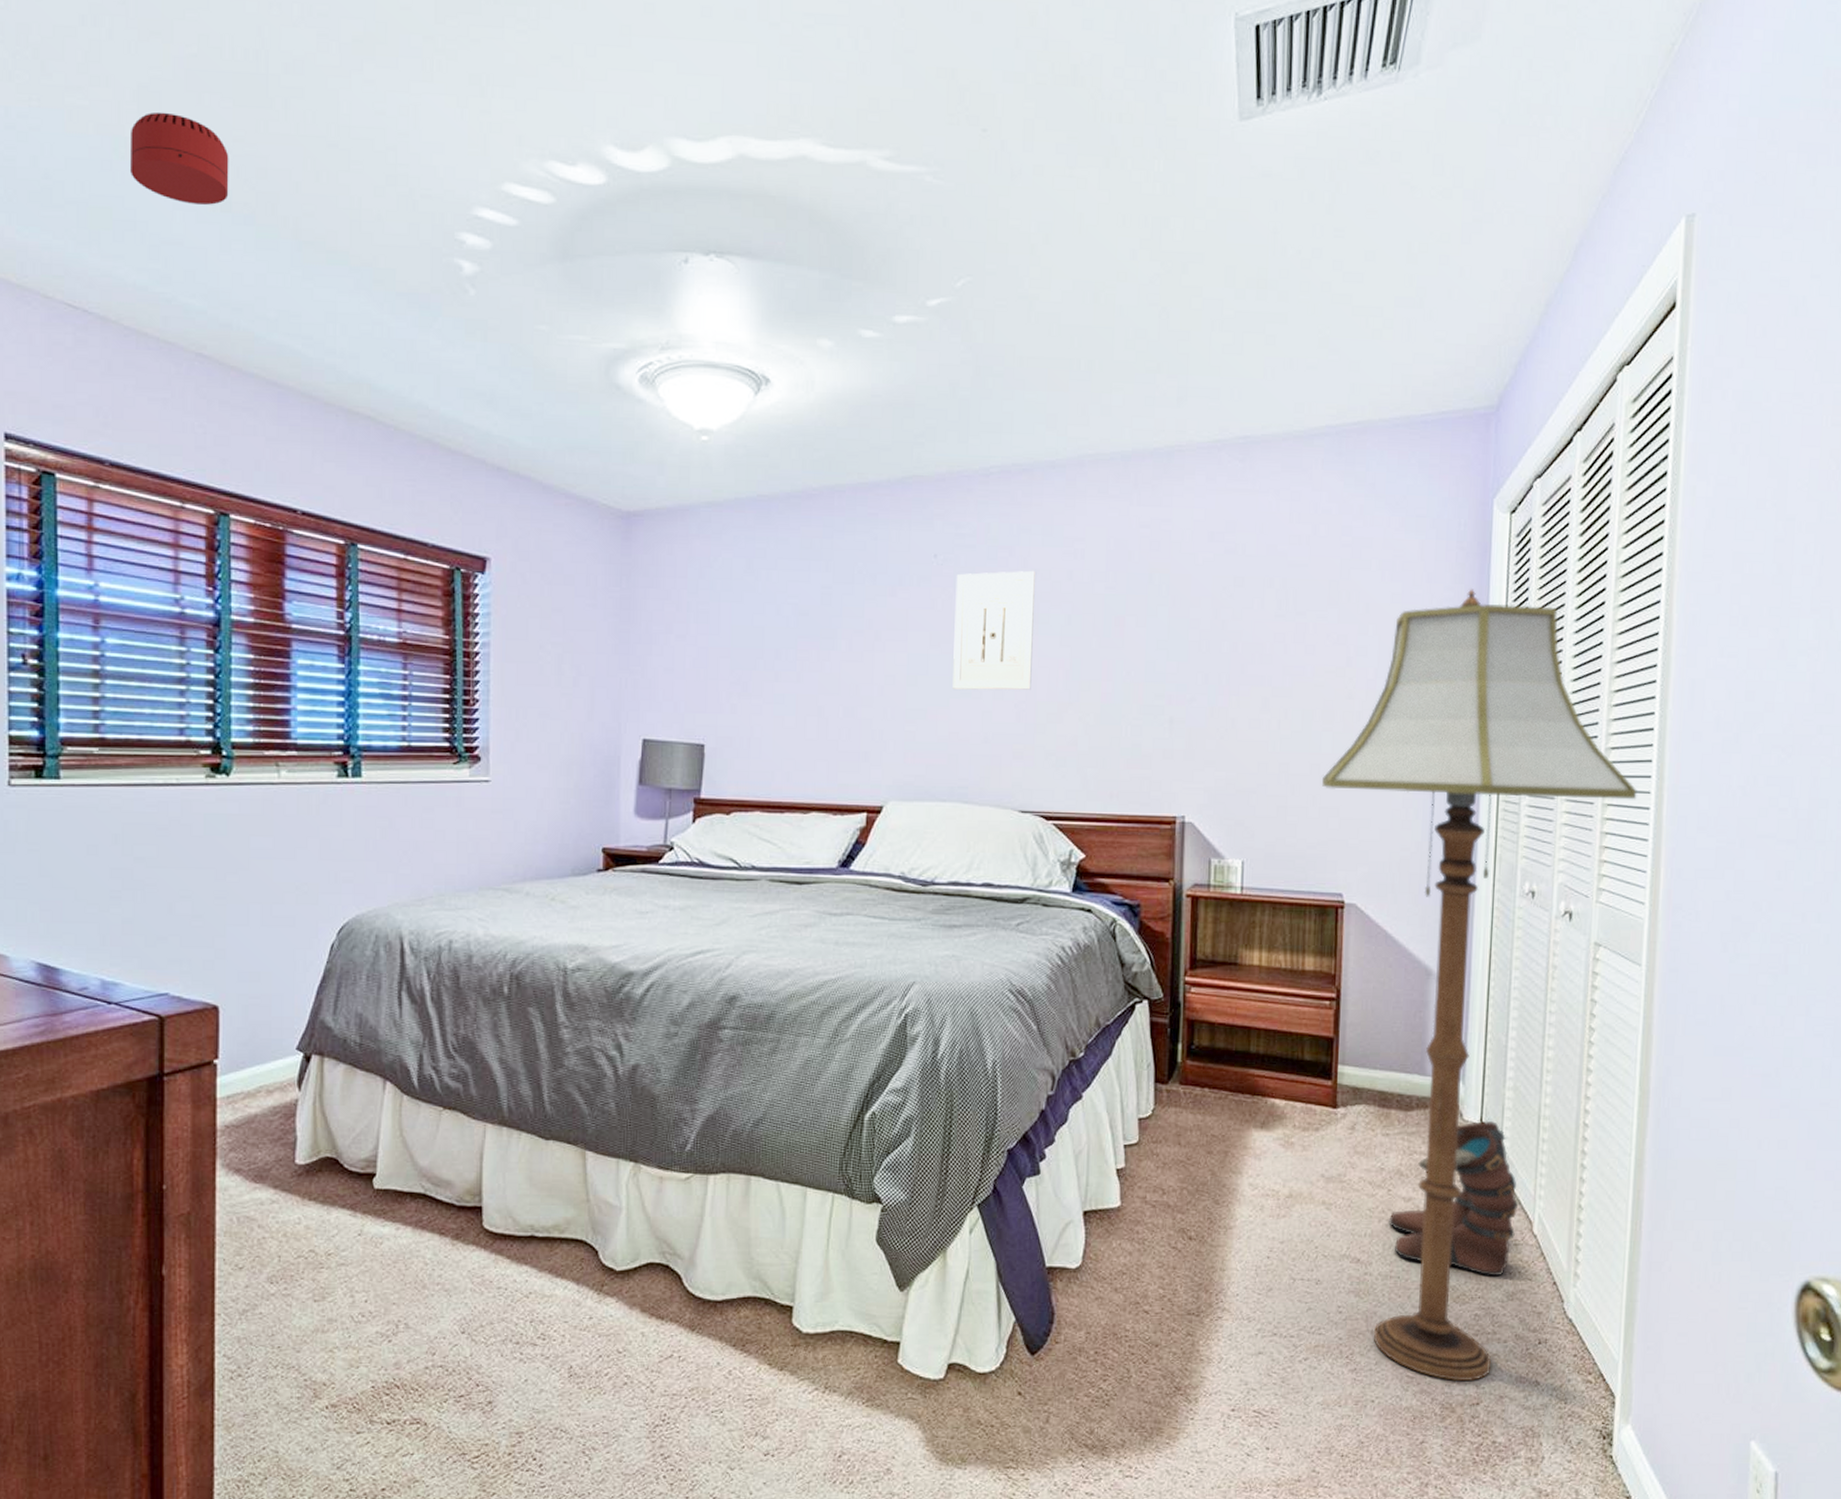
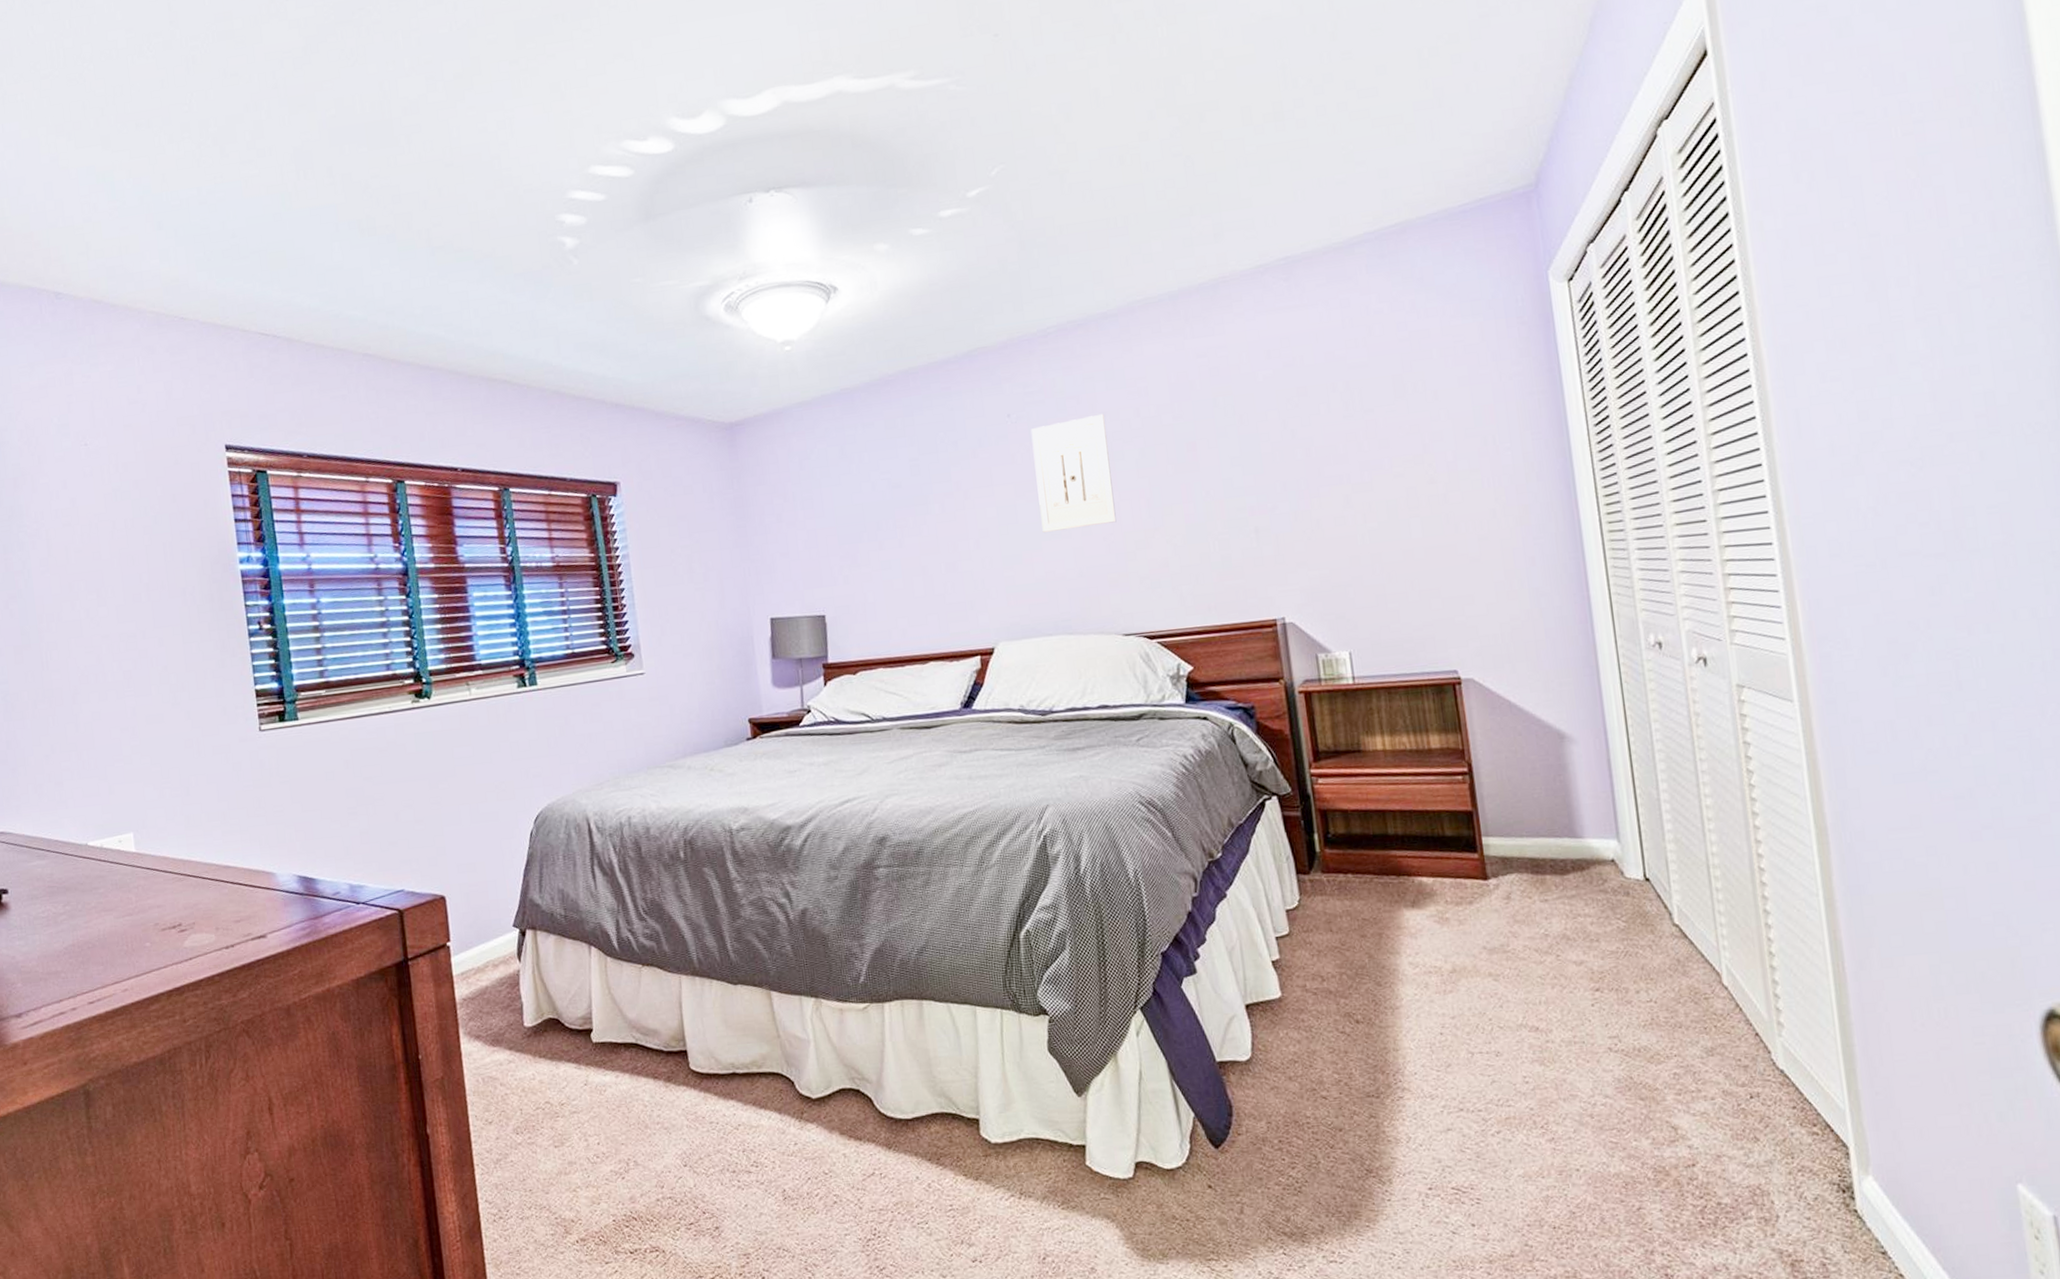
smoke detector: present [131,112,229,205] -> none [292,165,373,236]
floor lamp: present [1321,589,1637,1382] -> none [1417,359,1756,1143]
boots: present [1388,1120,1519,1275] -> none [1562,875,1703,1033]

